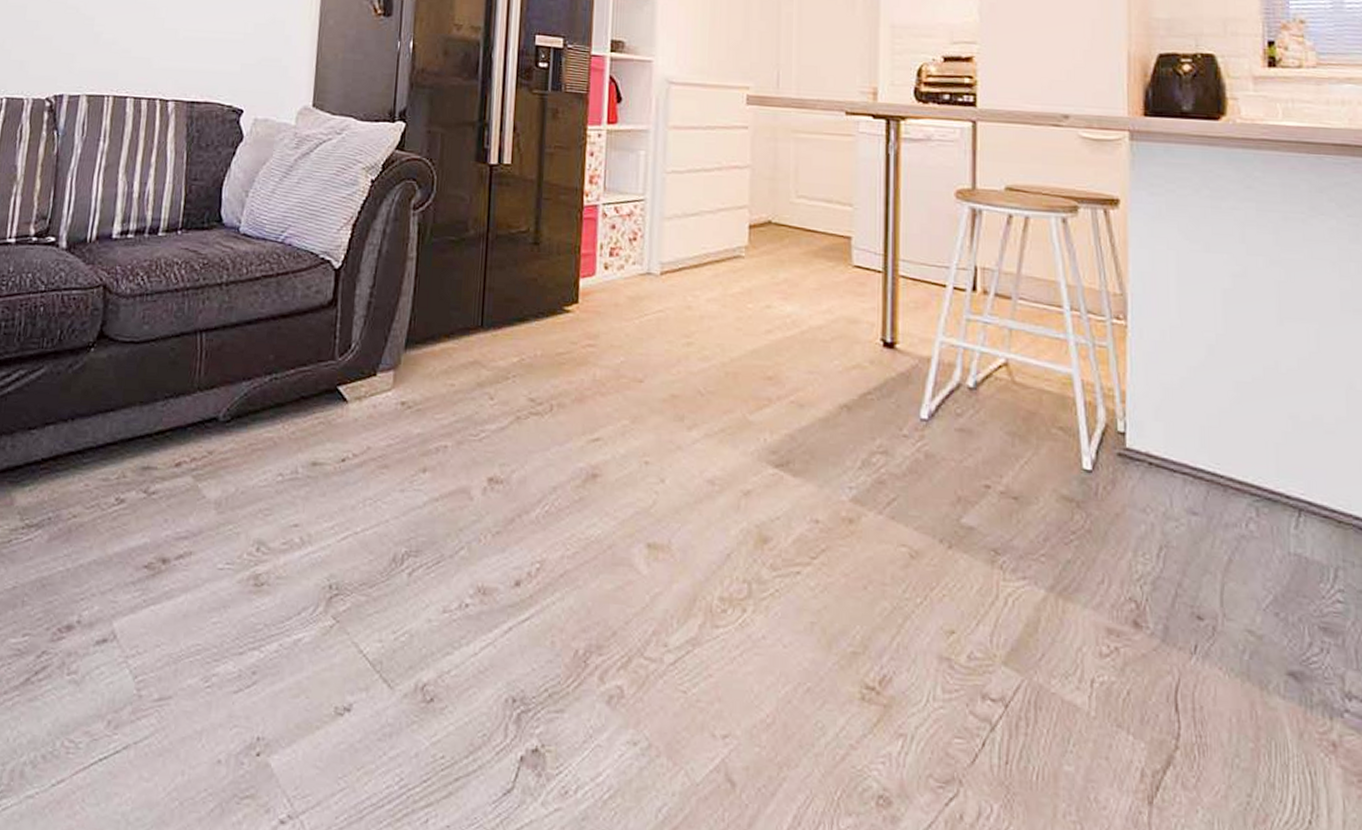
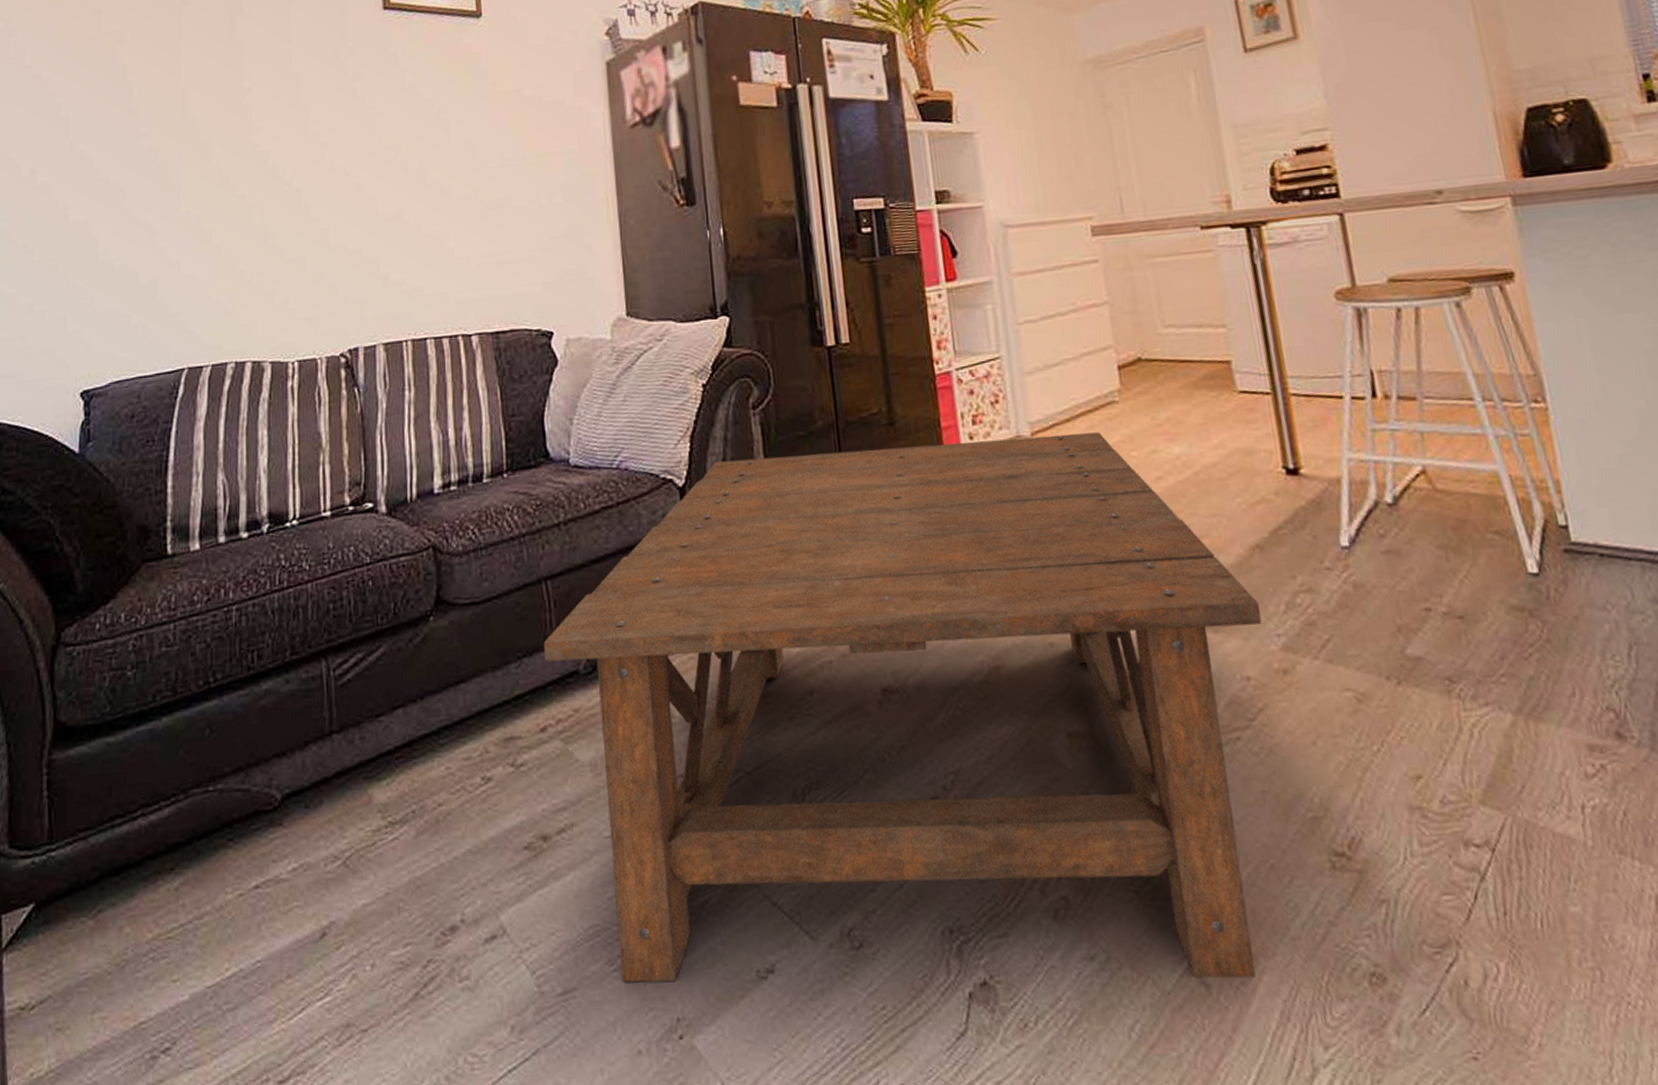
coffee table: none [189,252,838,783] -> present [543,432,1261,983]

